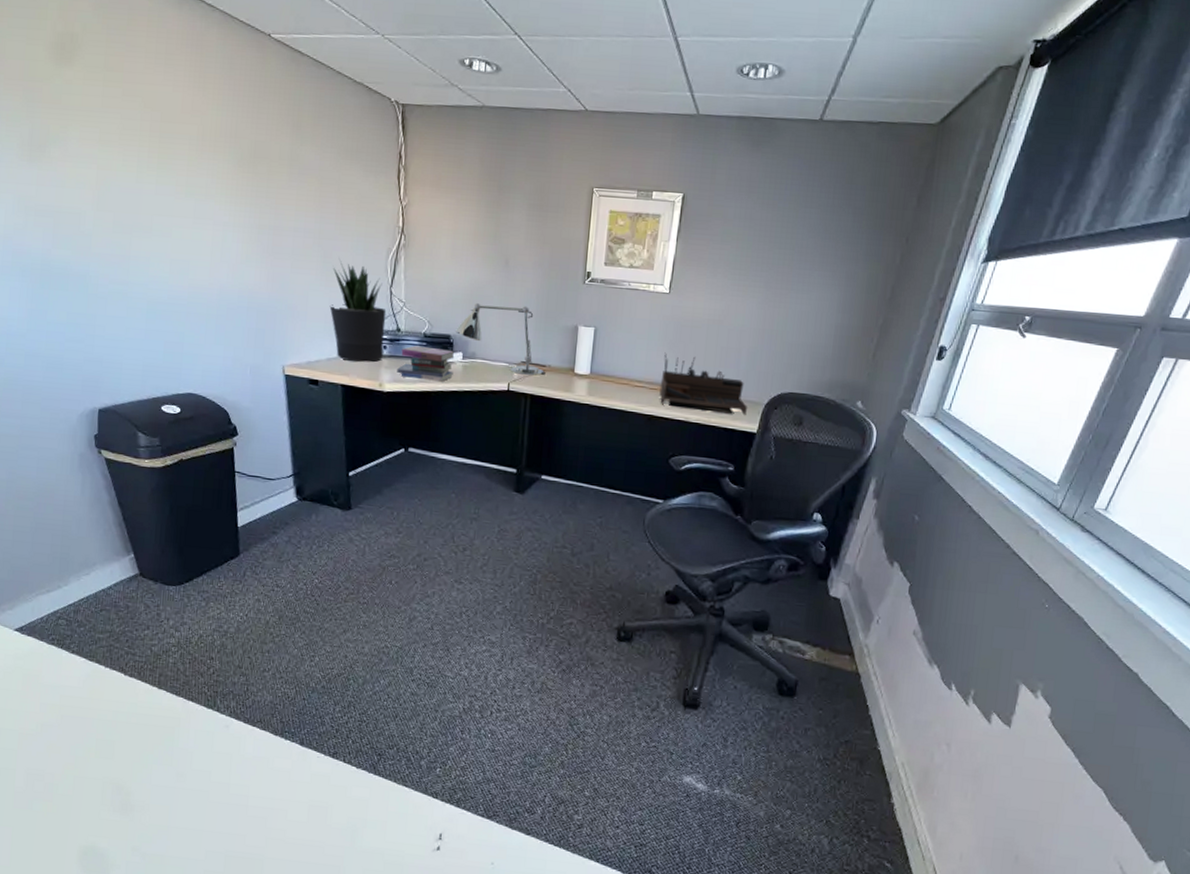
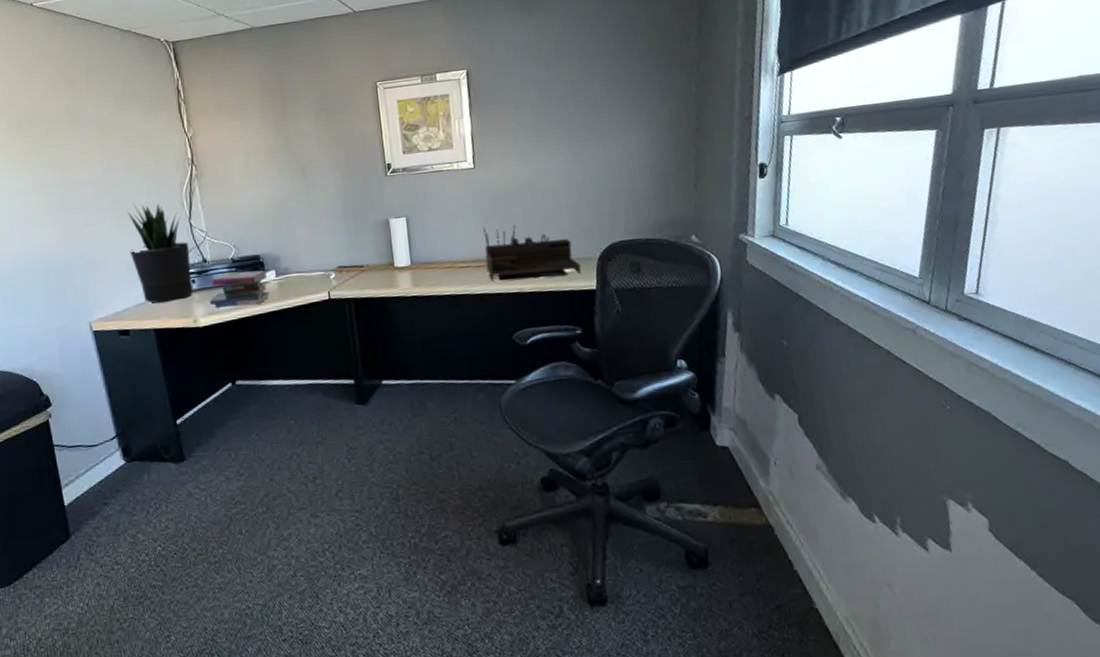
desk lamp: present [454,302,546,377] -> none [263,210,365,281]

